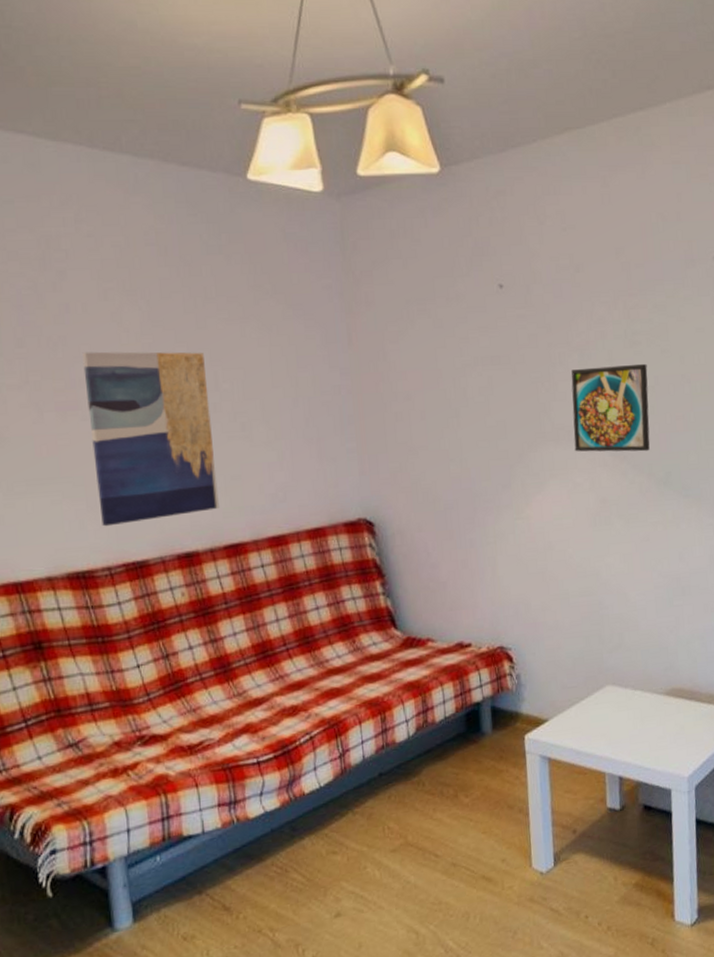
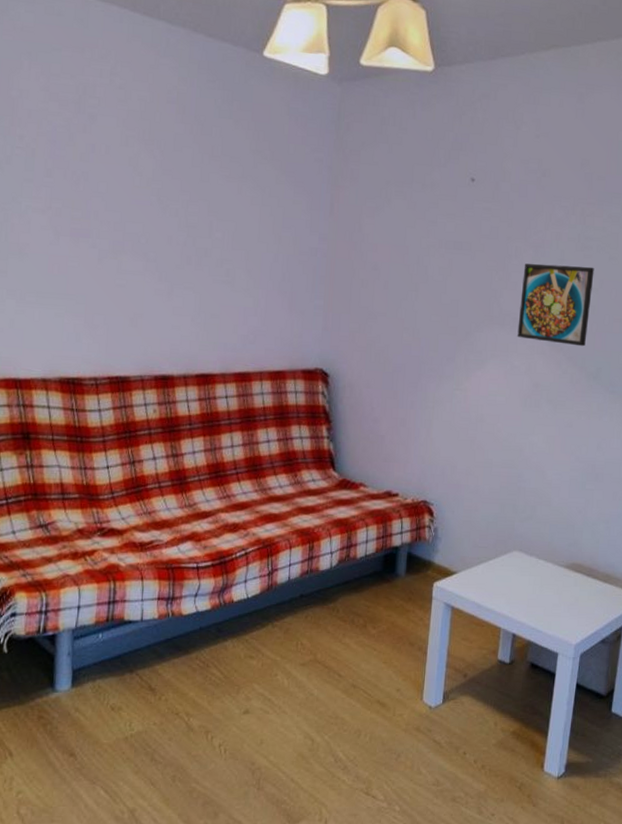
wall art: present [82,351,219,527] -> none [95,188,203,343]

